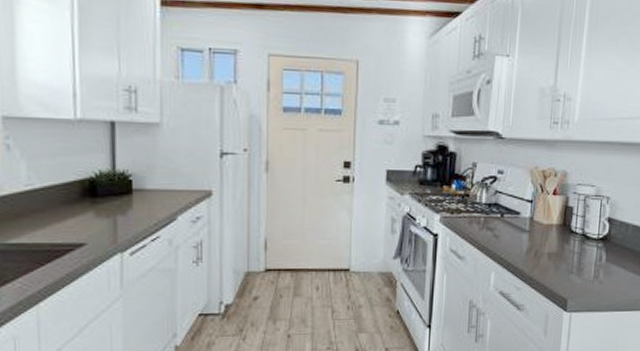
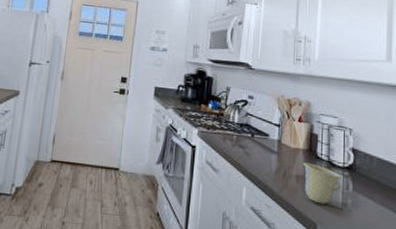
cup: none [556,238,595,279] -> present [303,162,342,204]

